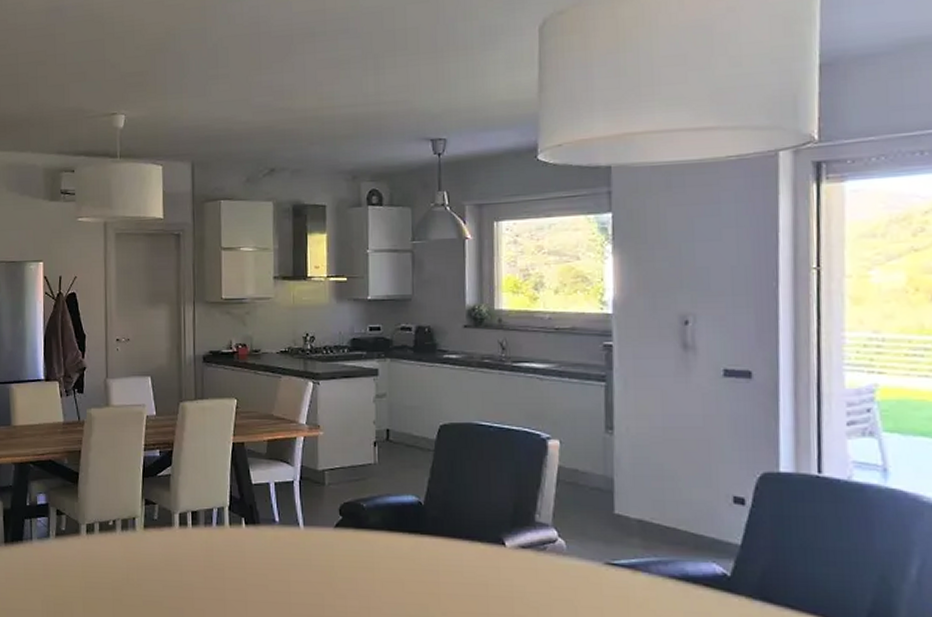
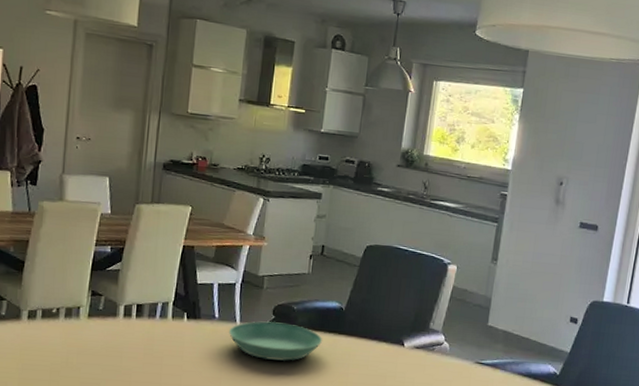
saucer: none [291,522,401,570] -> present [228,321,322,361]

